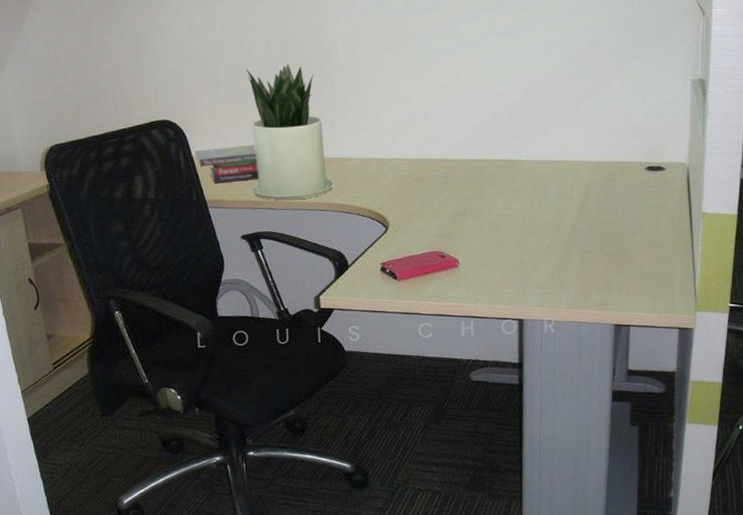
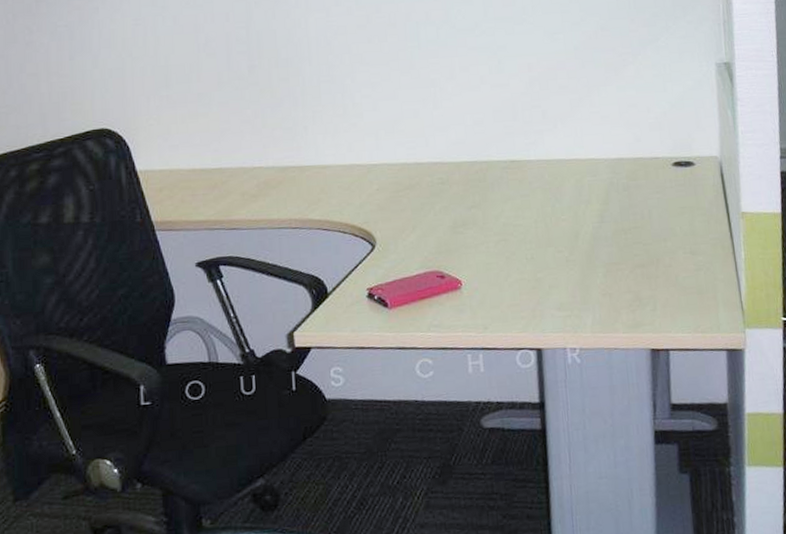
books: present [194,144,258,184] -> none [138,153,217,202]
planter: present [245,63,335,201] -> none [201,59,310,219]

